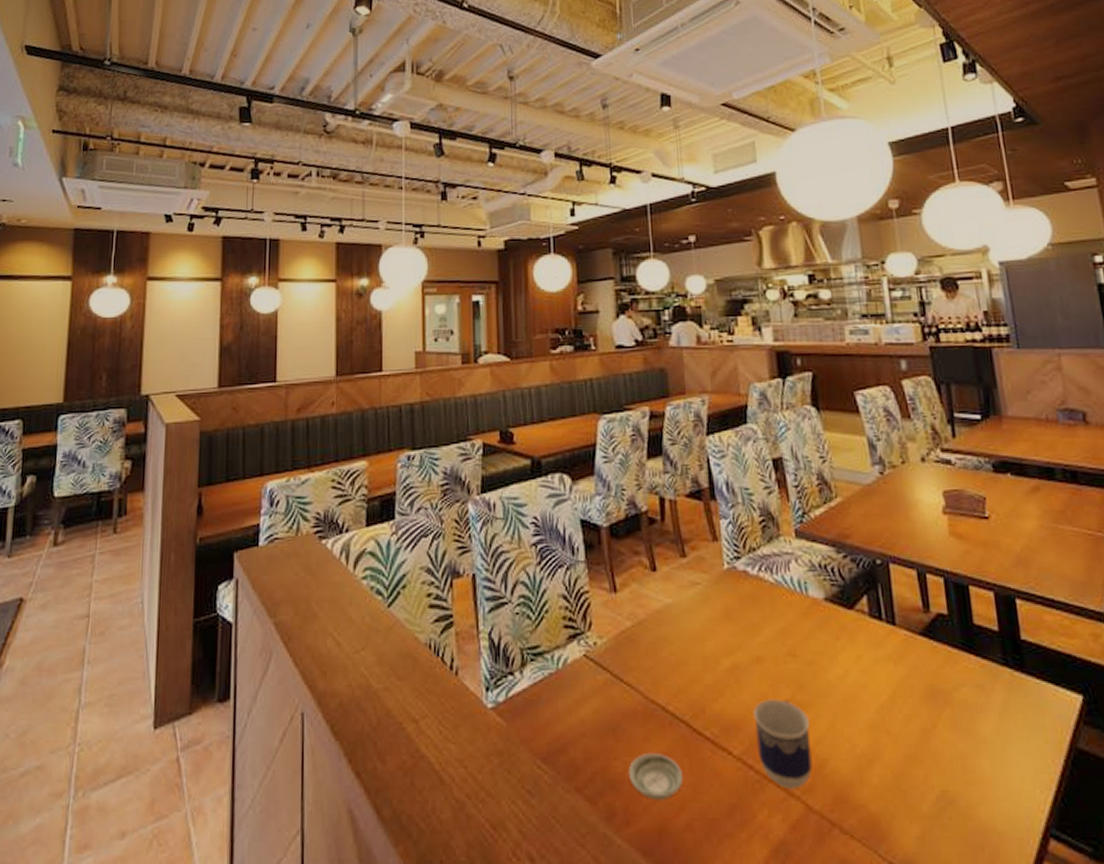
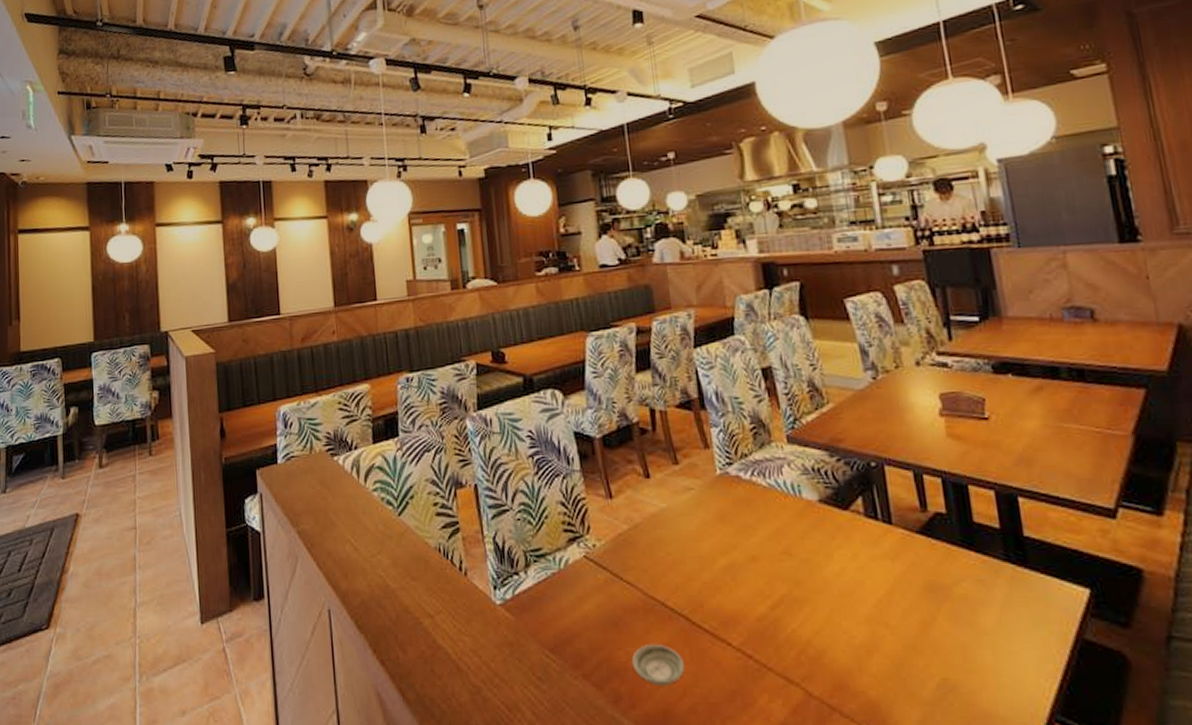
cup: present [753,699,813,788] -> none [750,594,812,676]

